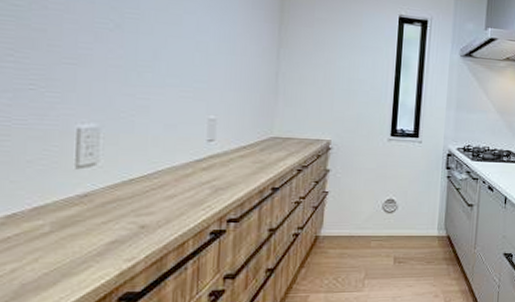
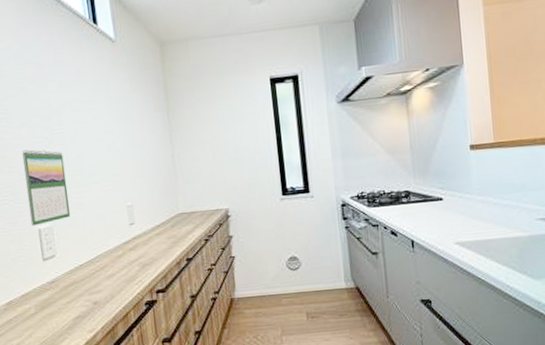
calendar: none [67,28,133,124] -> present [22,149,70,226]

